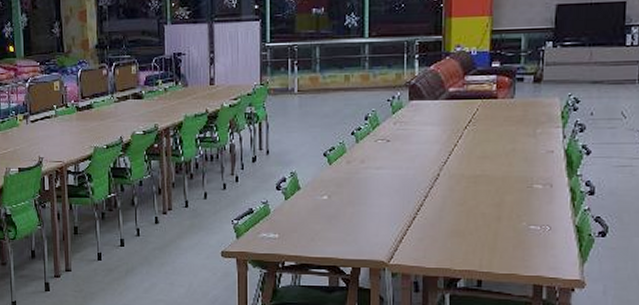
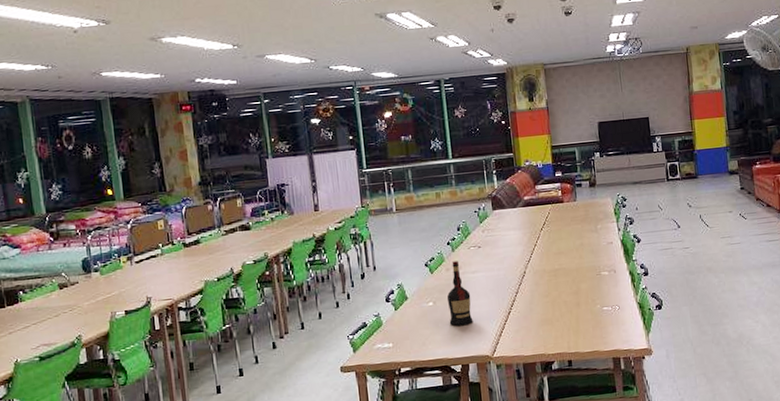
liquor: none [343,154,371,224] -> present [446,261,473,326]

